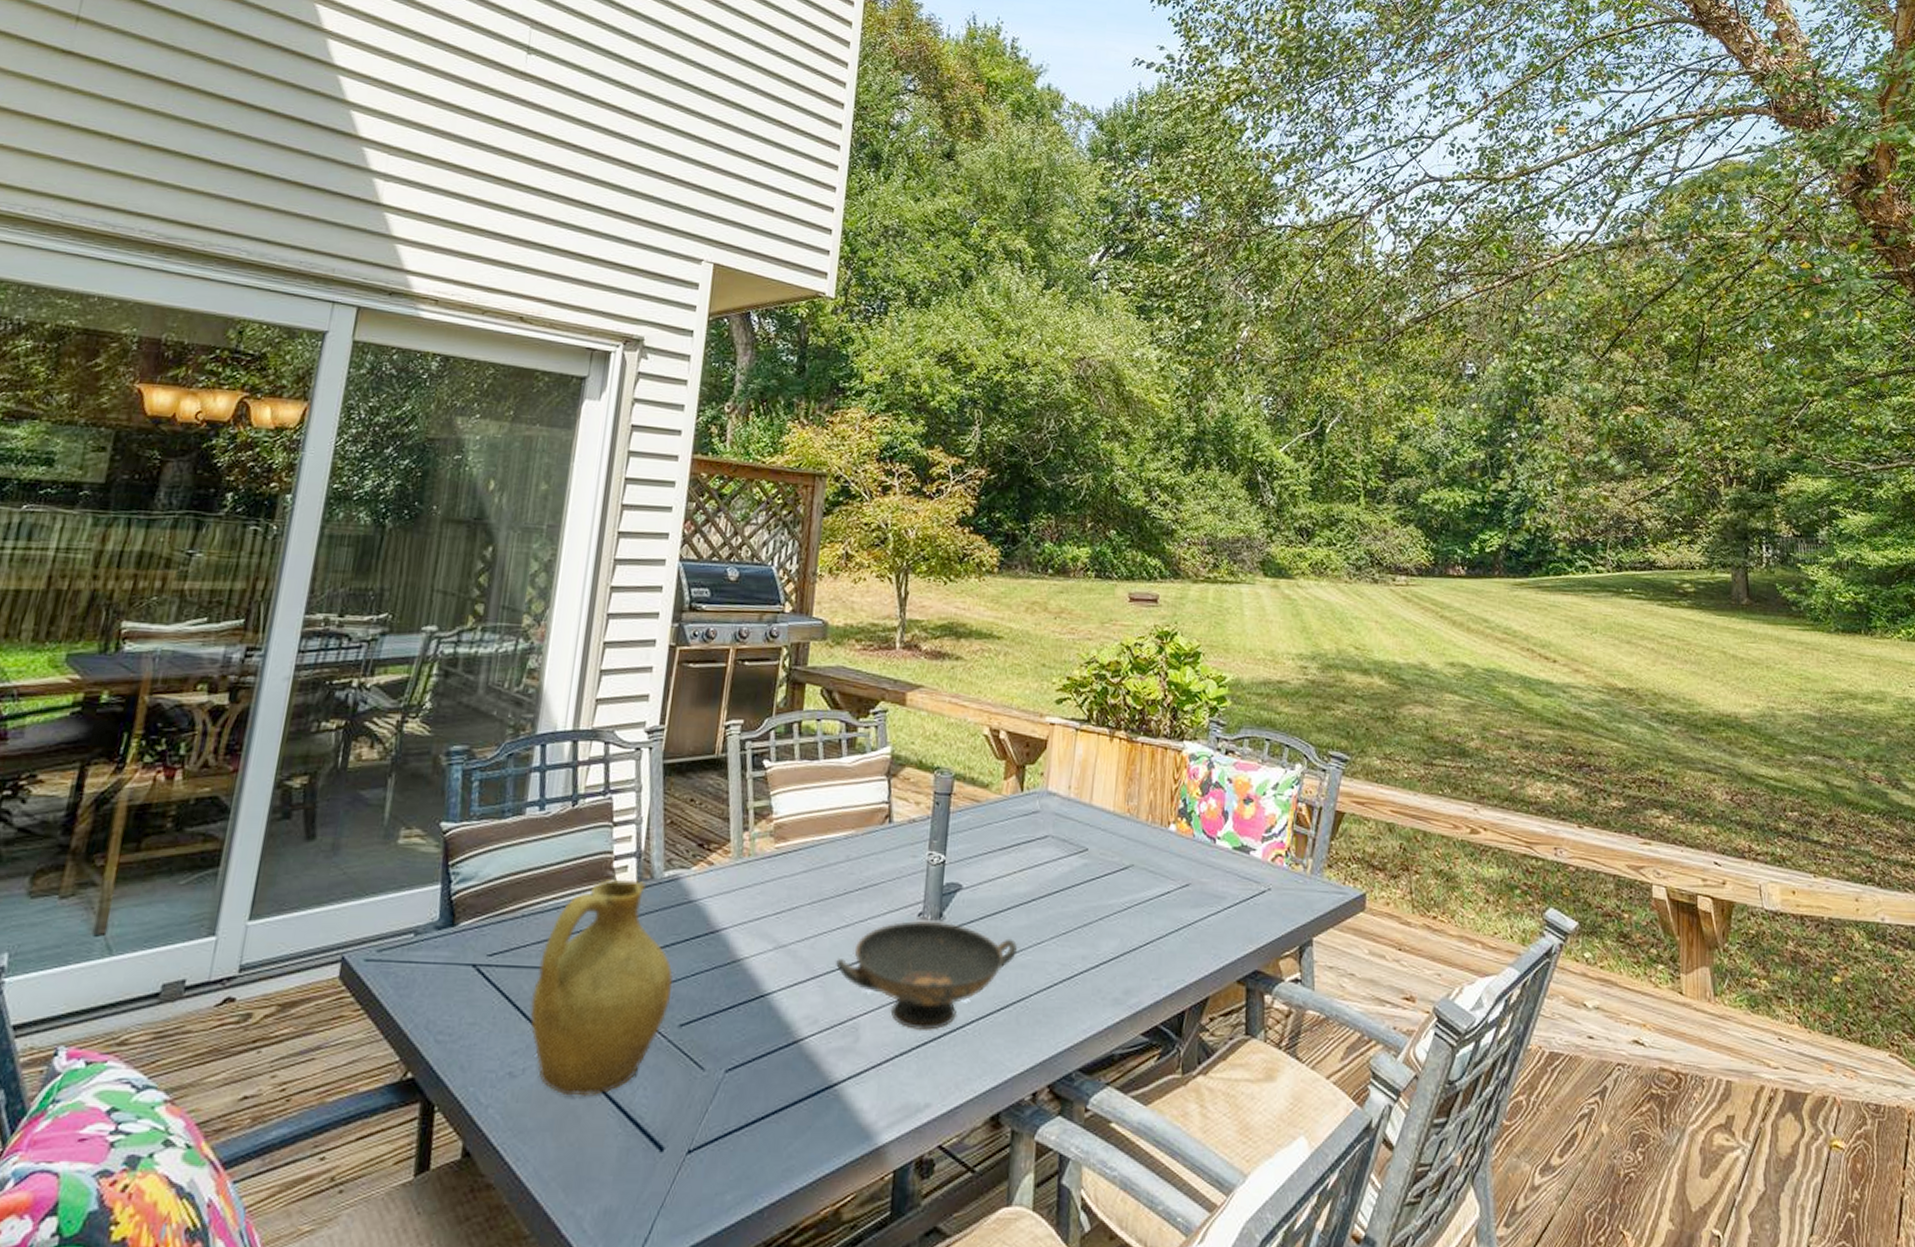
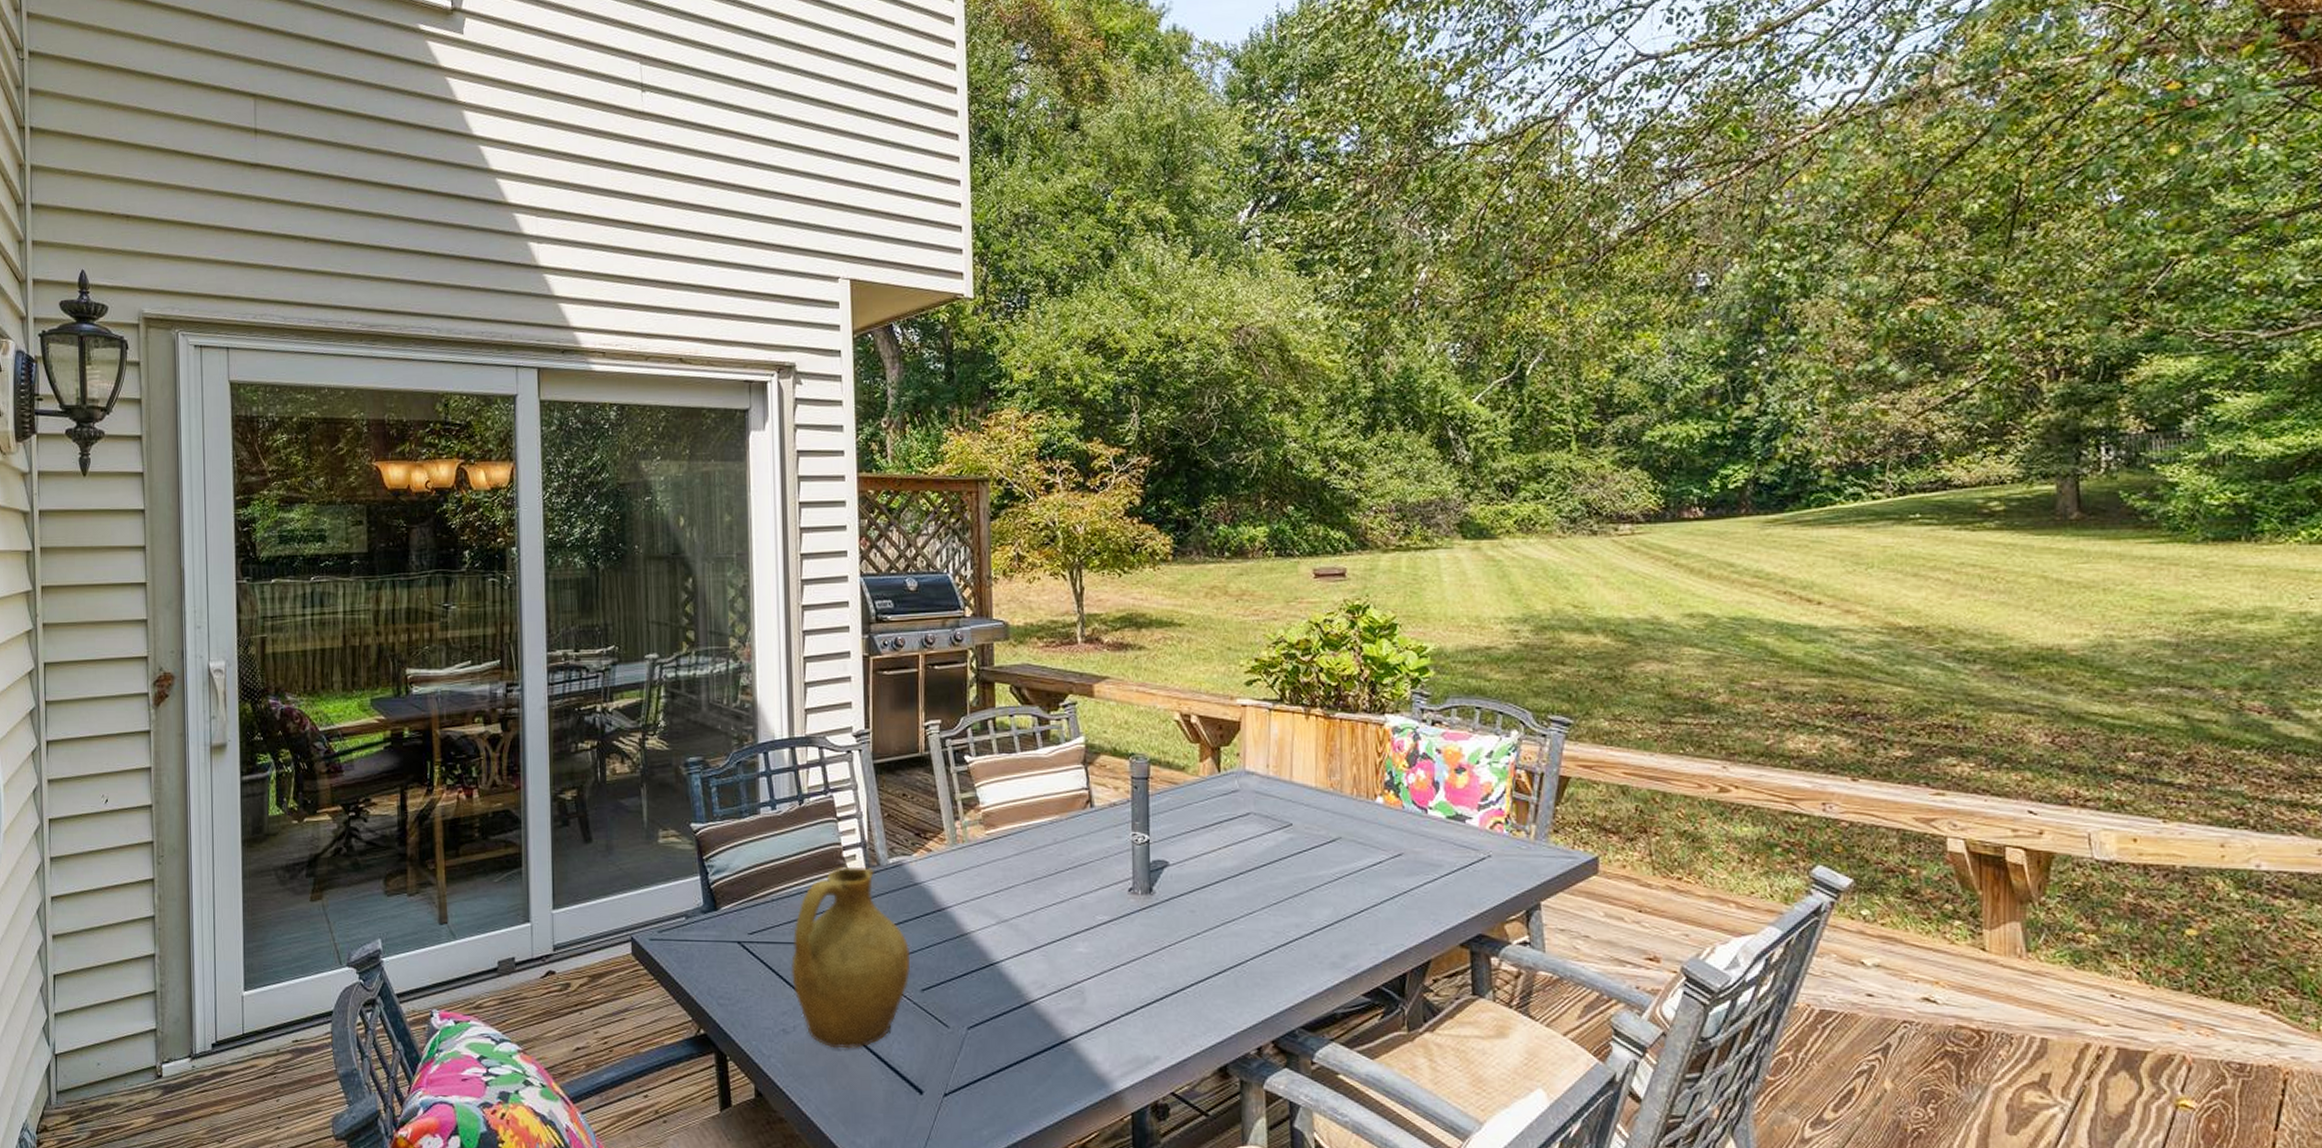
decorative bowl: present [835,920,1017,1030] -> none [1054,895,1229,993]

